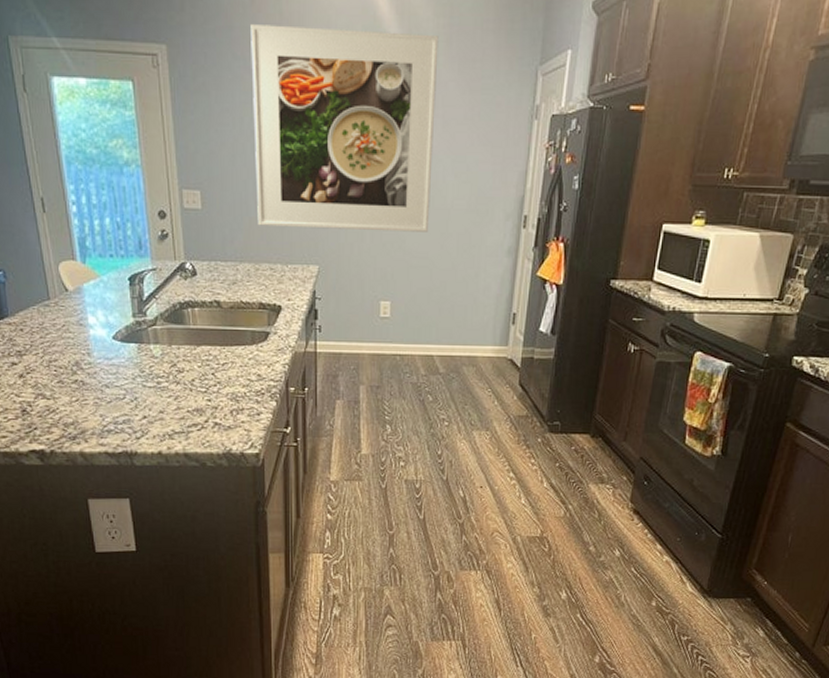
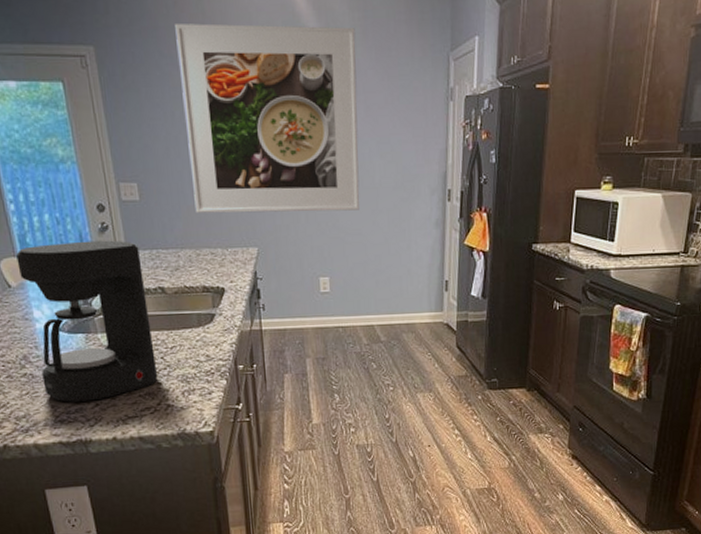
coffee maker: none [75,248,208,413] -> present [16,240,158,402]

